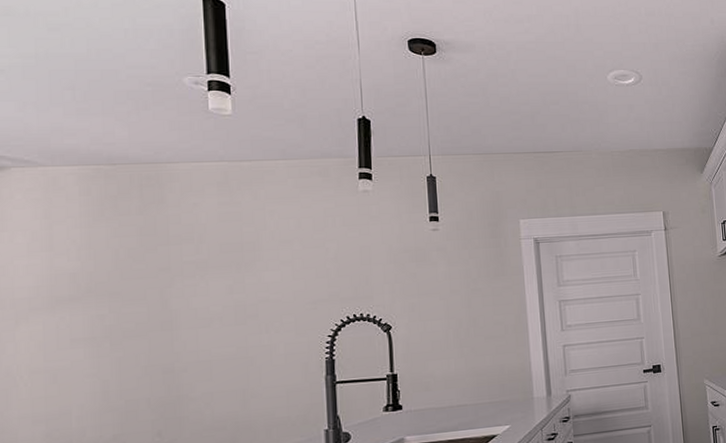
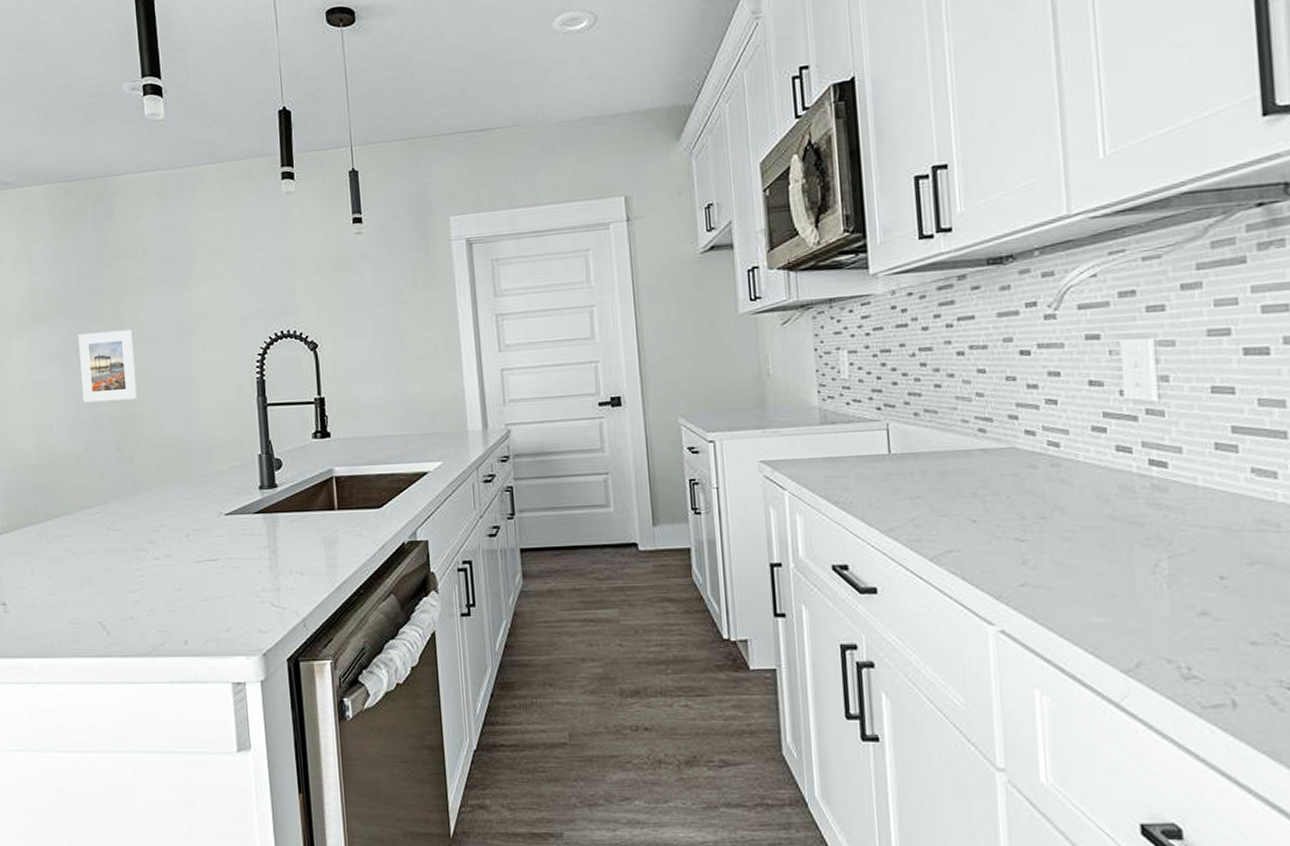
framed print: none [112,313,185,389] -> present [78,329,137,403]

